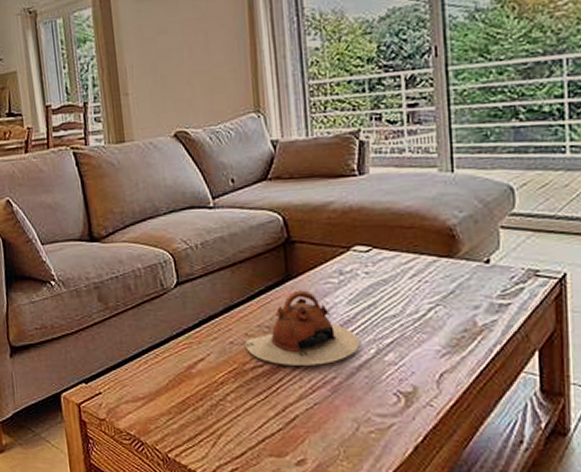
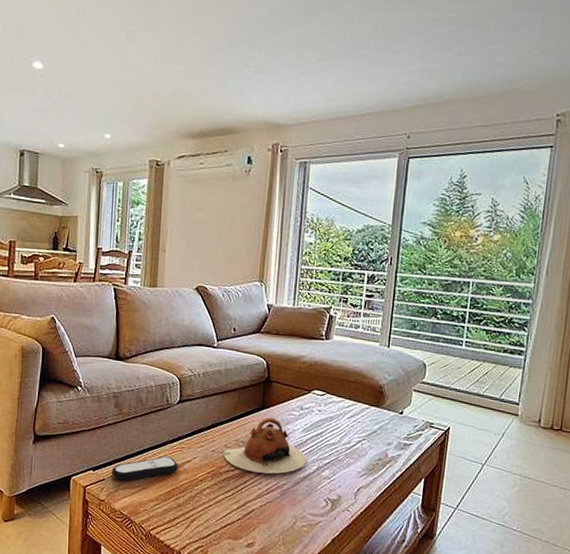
remote control: none [107,357,191,393] -> present [111,456,179,481]

